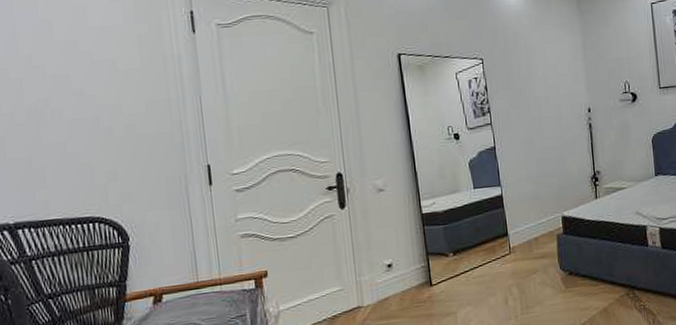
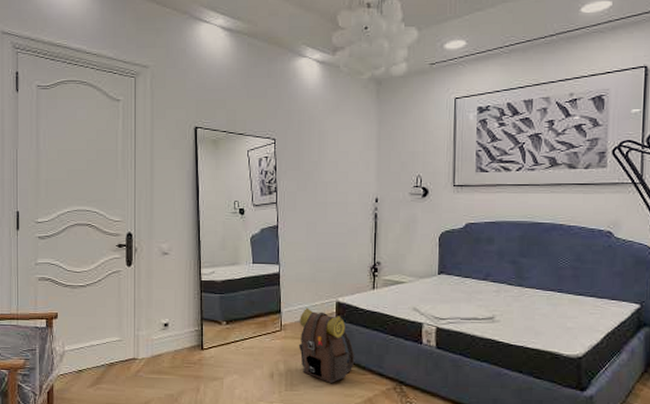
backpack: none [527,226,587,300] -> present [298,307,355,384]

